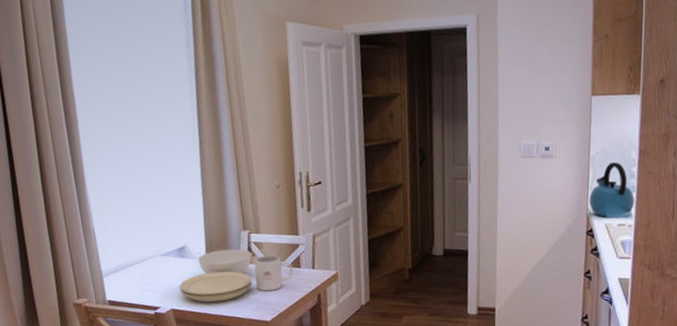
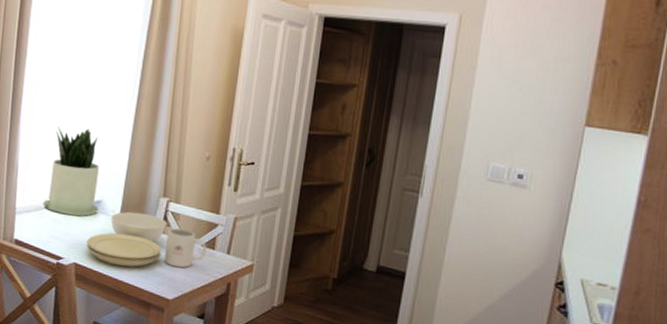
planter: none [126,181,185,268] -> present [43,126,100,217]
kettle: present [588,162,635,218] -> none [563,208,624,276]

